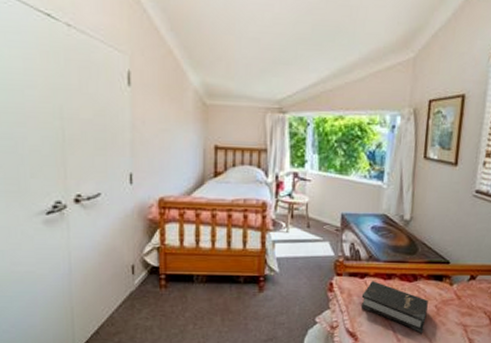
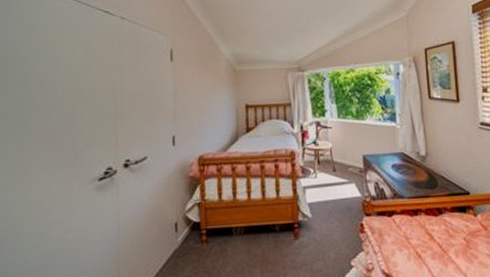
hardback book: present [360,281,428,333] -> none [392,218,458,268]

